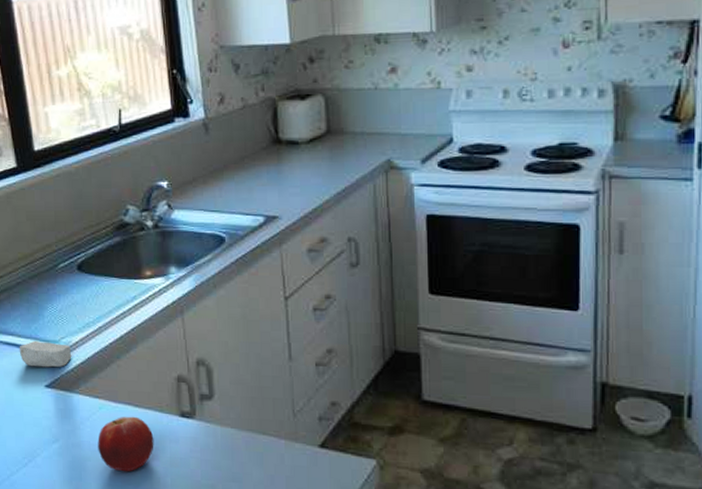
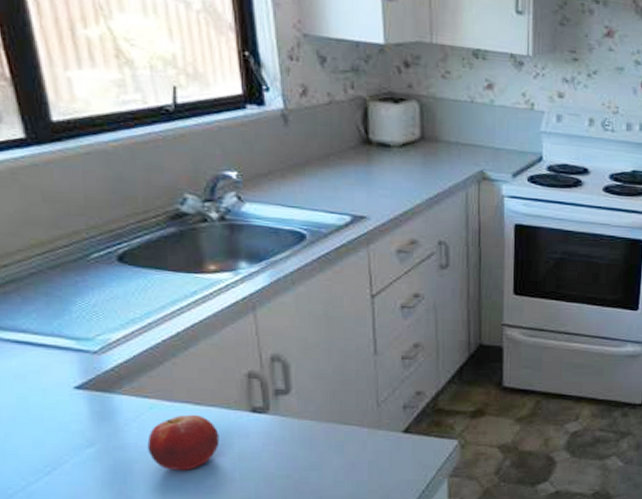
soap bar: present [19,340,72,368] -> none [35,338,112,368]

